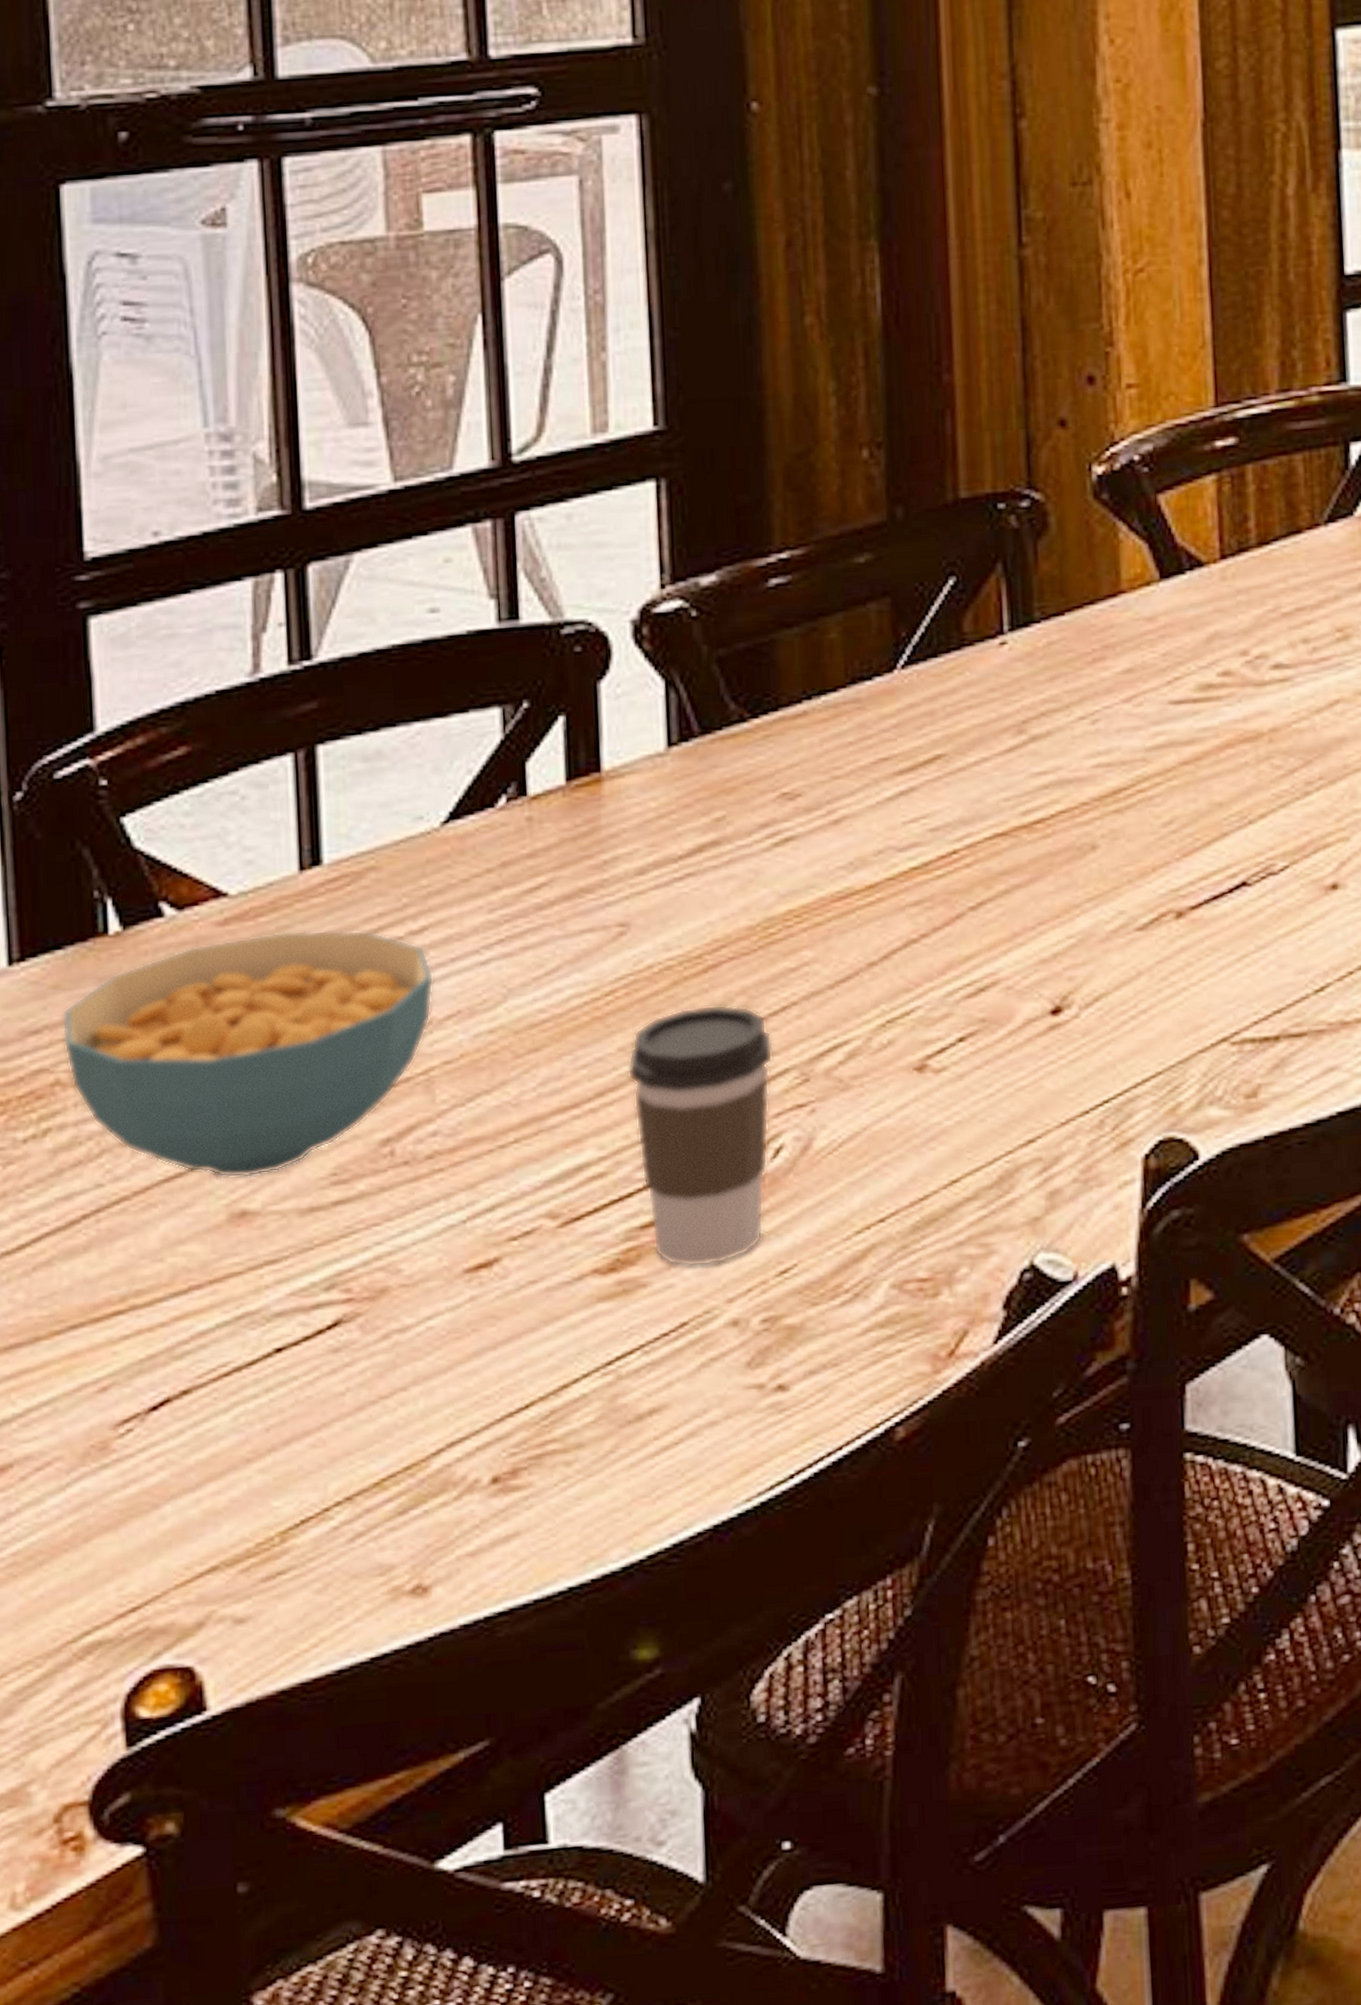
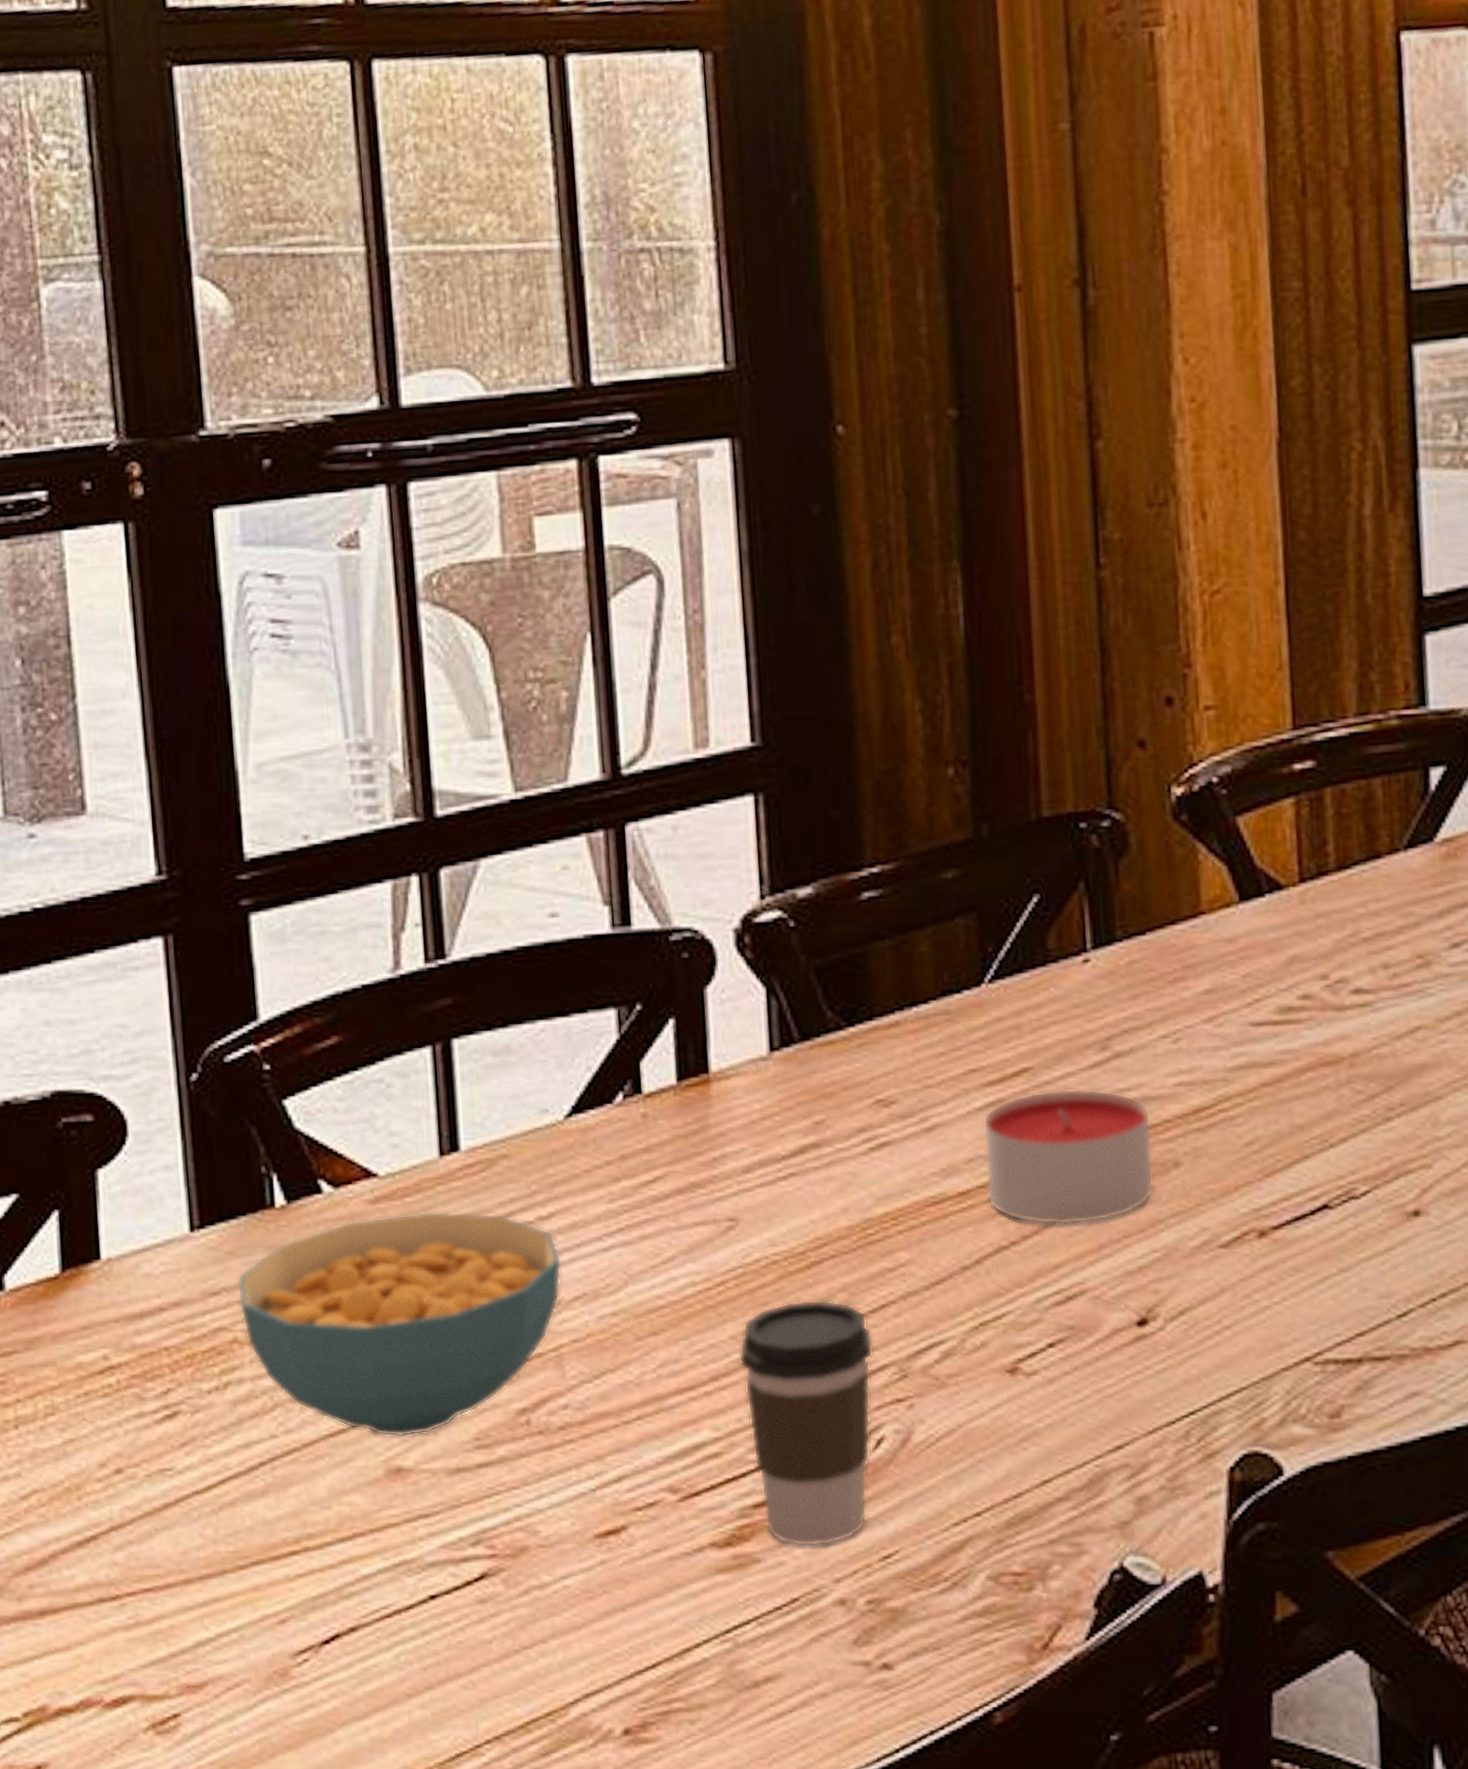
candle: none [893,774,1070,915] -> present [983,1088,1154,1225]

